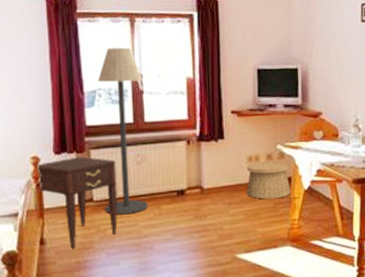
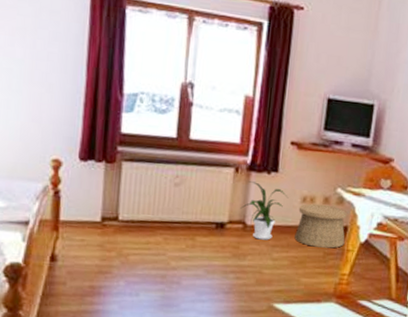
nightstand: present [32,156,118,250] -> none [48,167,150,272]
floor lamp: present [97,47,148,214] -> none [130,46,194,241]
house plant: none [196,150,236,200] -> present [240,181,289,240]

